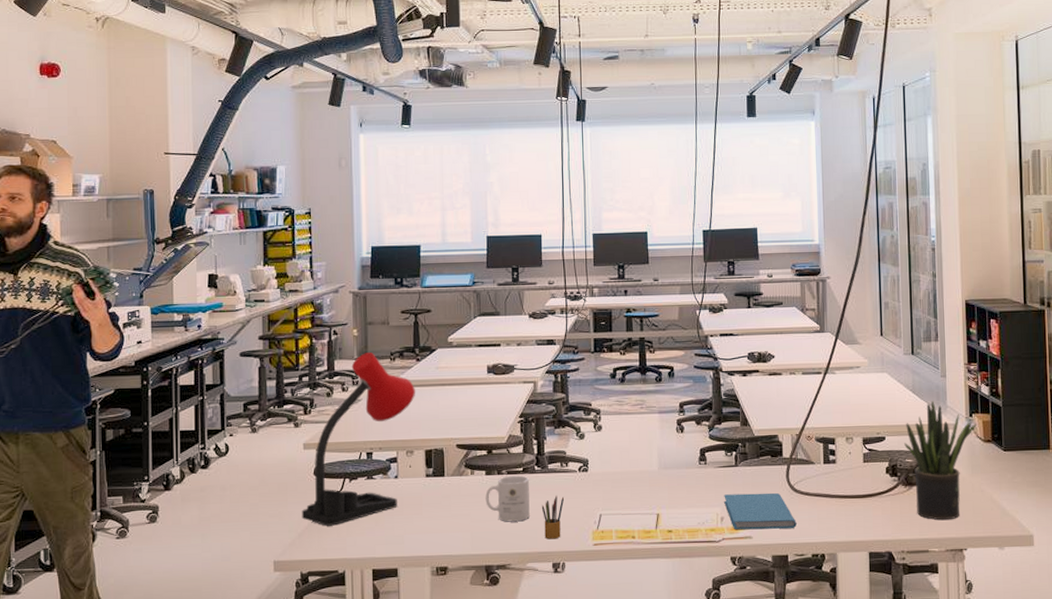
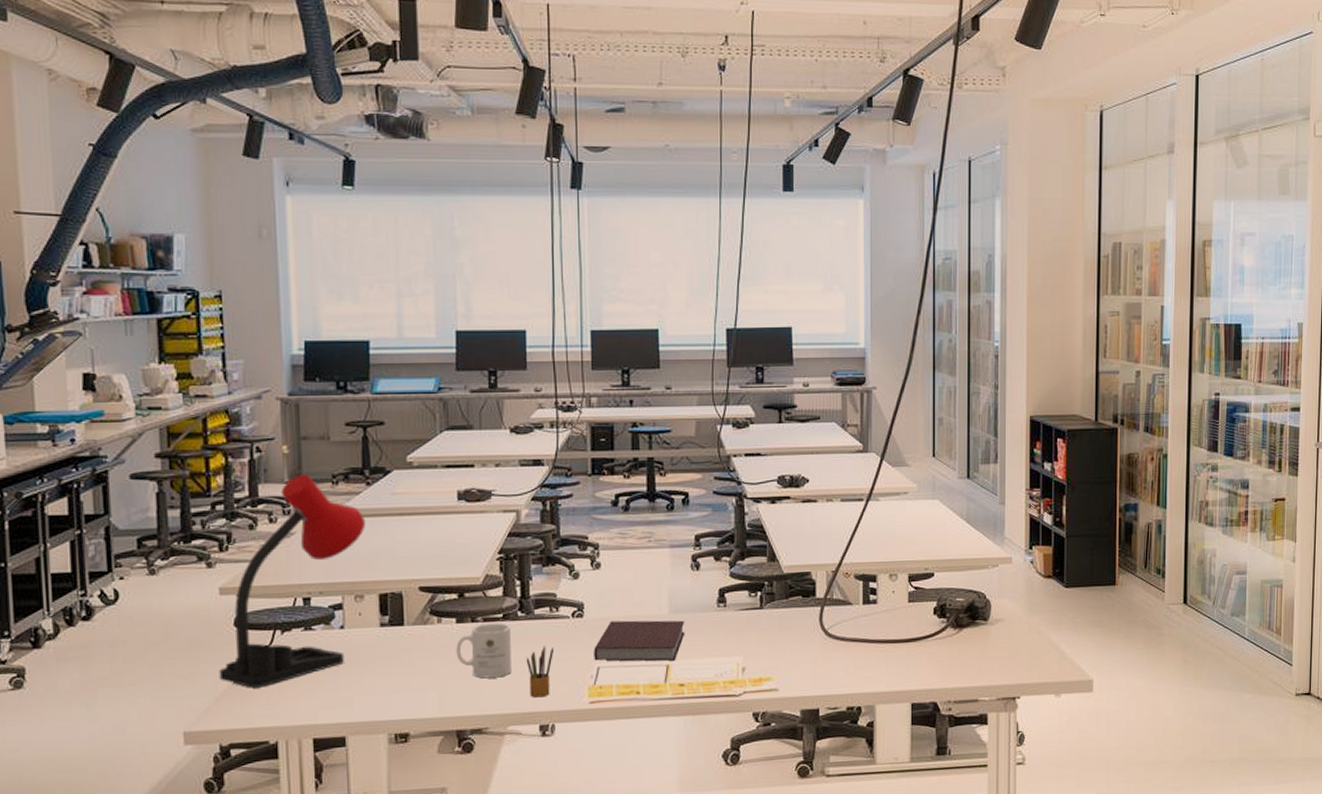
notebook: none [596,475,672,511] -> present [594,620,685,662]
book: present [724,492,797,530] -> none [746,638,830,682]
potted plant: present [904,401,977,521] -> none [955,532,1037,666]

